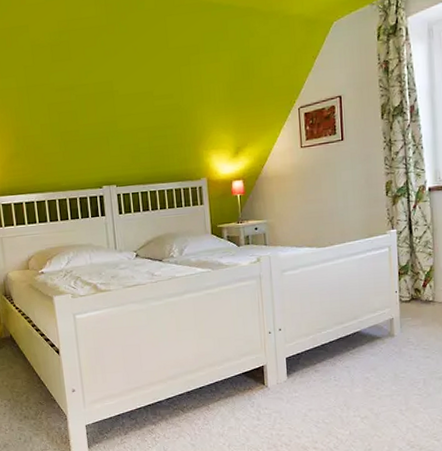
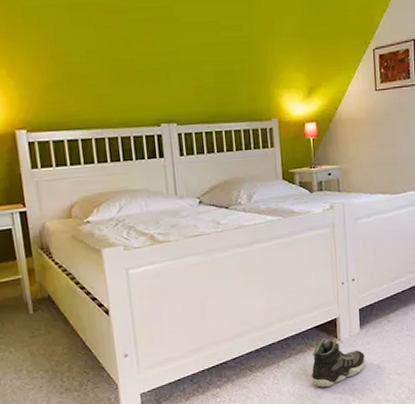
sneaker: none [239,384,293,431] -> present [311,337,366,387]

